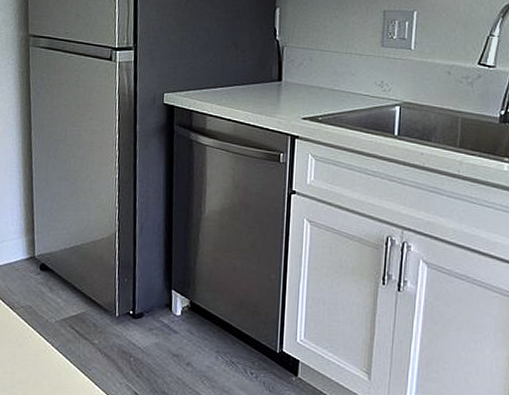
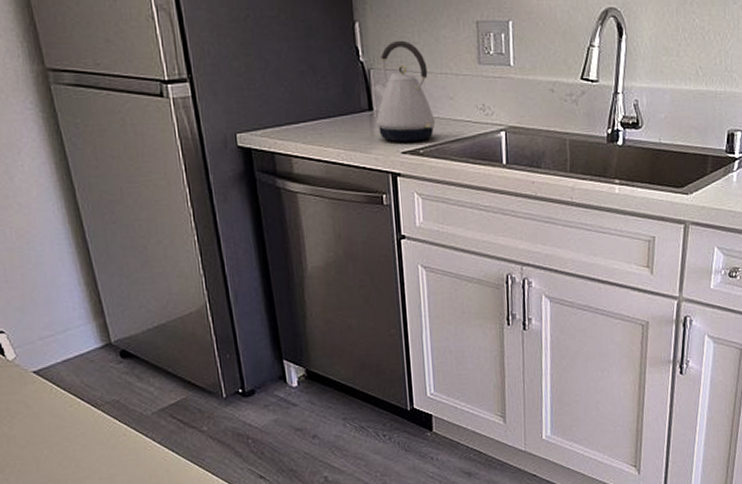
kettle: none [284,24,336,110] -> present [374,40,436,142]

